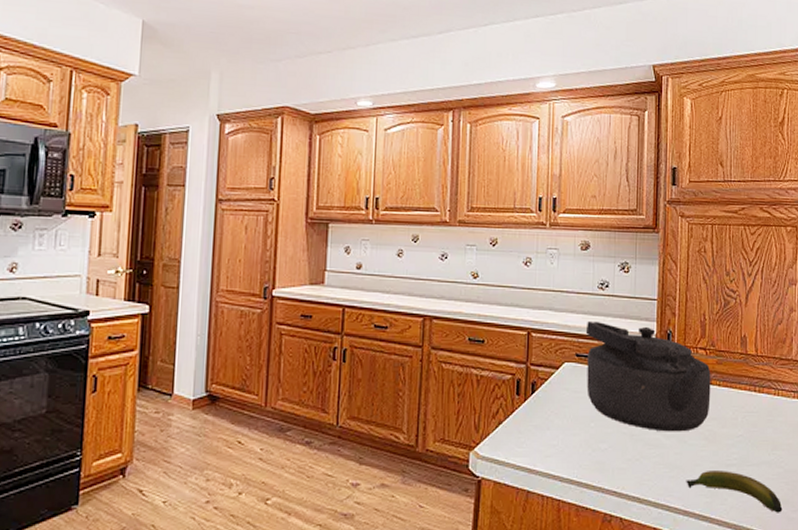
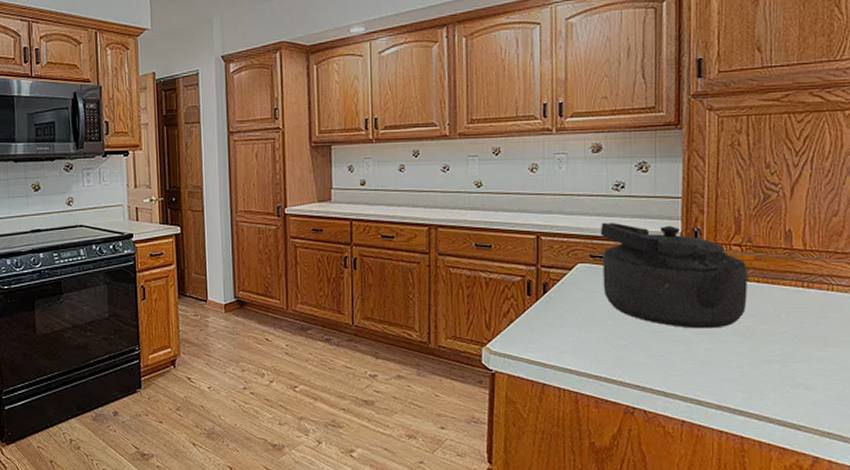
banana: present [686,471,783,513] -> none [719,367,838,410]

